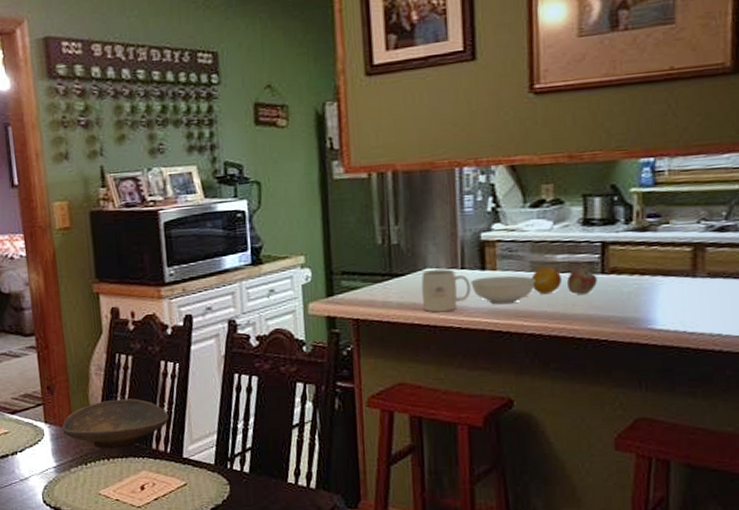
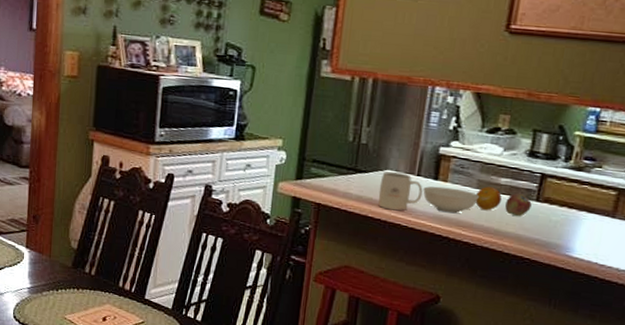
decorative bowl: present [62,398,169,450] -> none [41,237,139,282]

